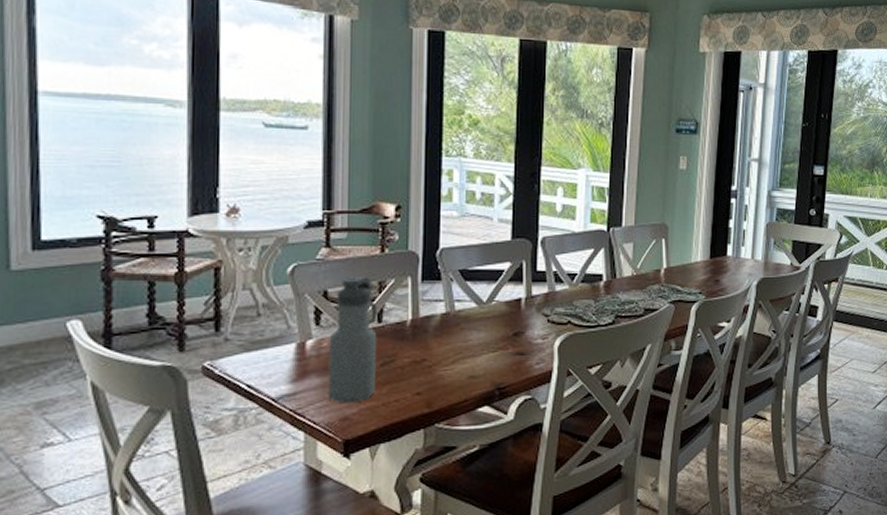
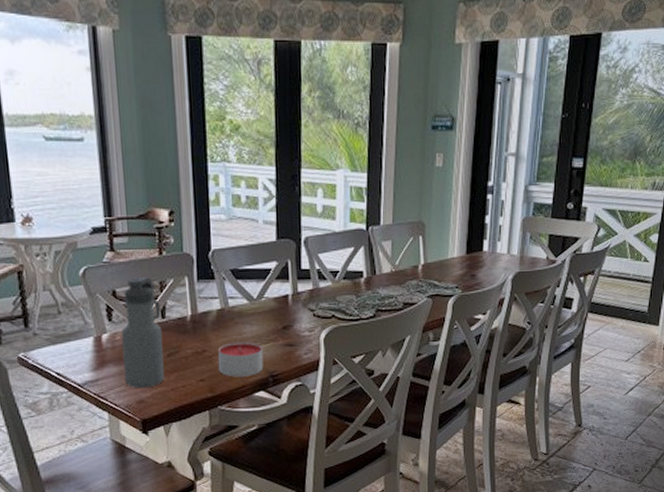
candle: none [438,349,490,390] -> present [218,341,264,377]

